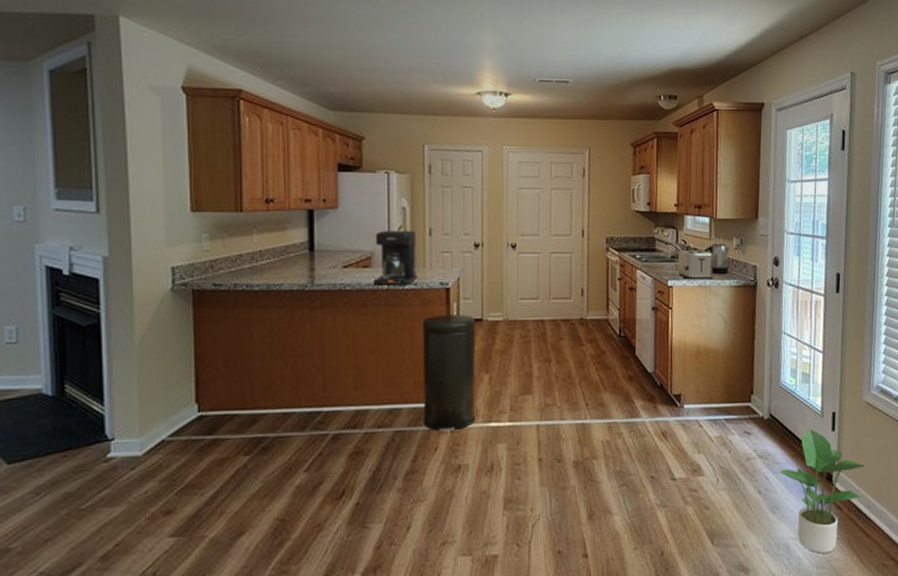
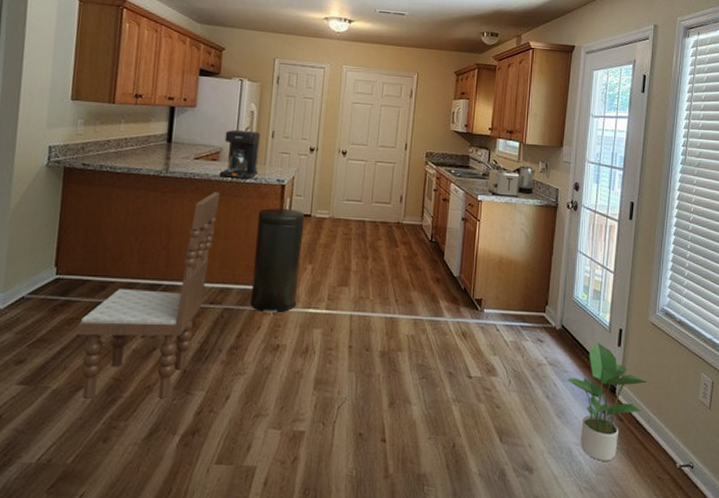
dining chair: none [230,302,376,545] -> present [77,192,220,399]

